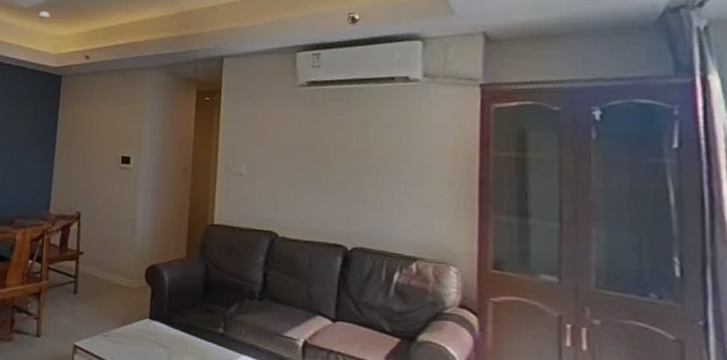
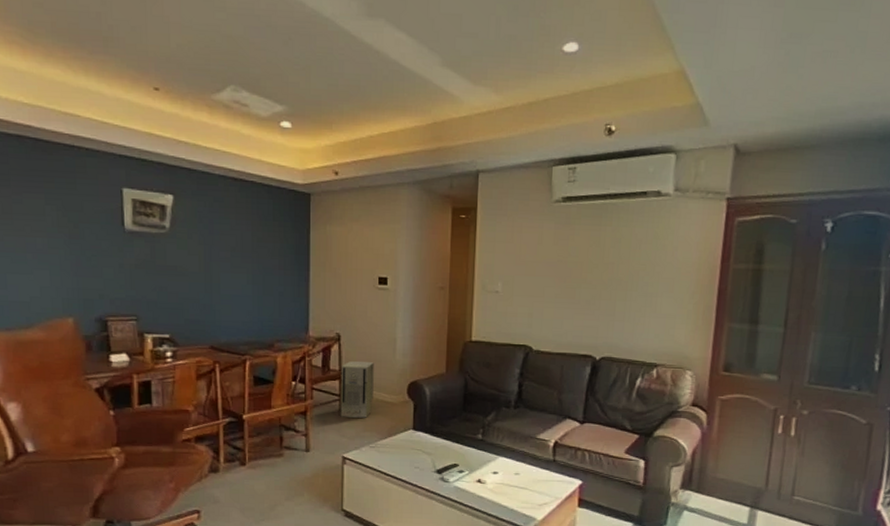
air purifier: none [74,241,113,303] -> present [340,361,374,418]

